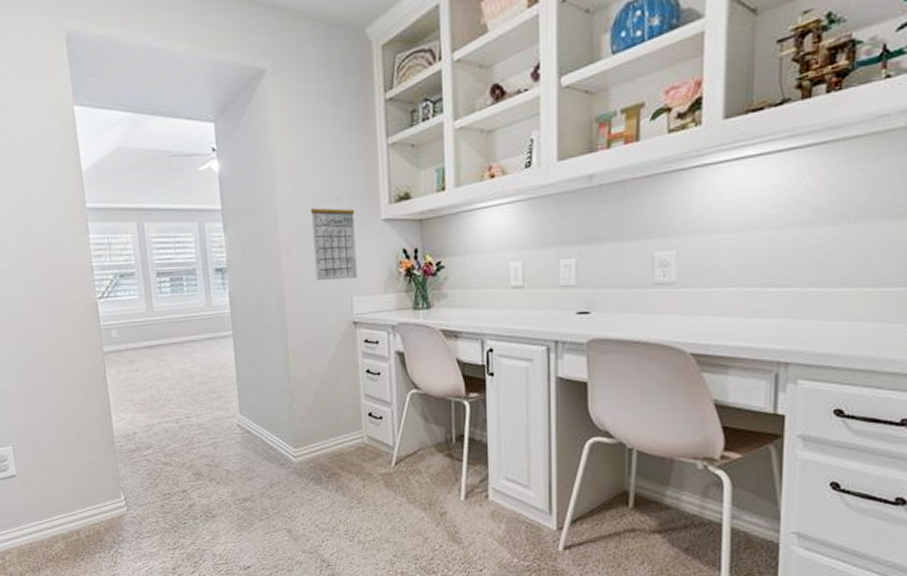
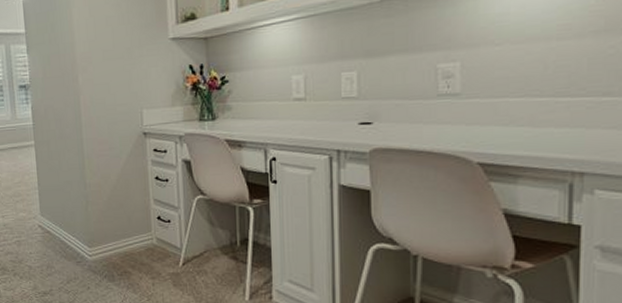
calendar: present [310,196,358,282] -> none [104,18,147,96]

